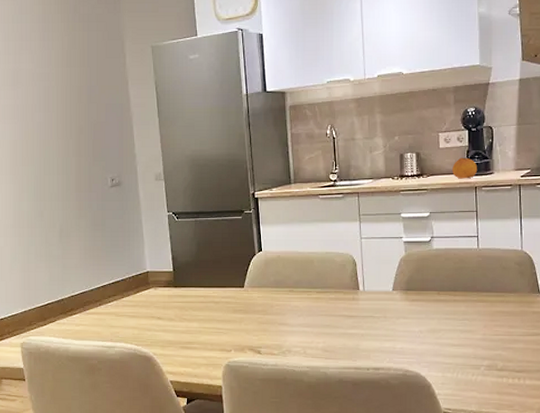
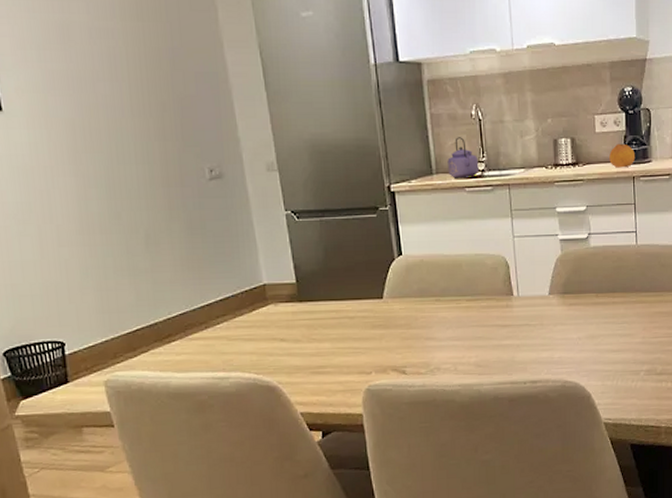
kettle: none [304,152,332,187] -> present [447,137,479,179]

